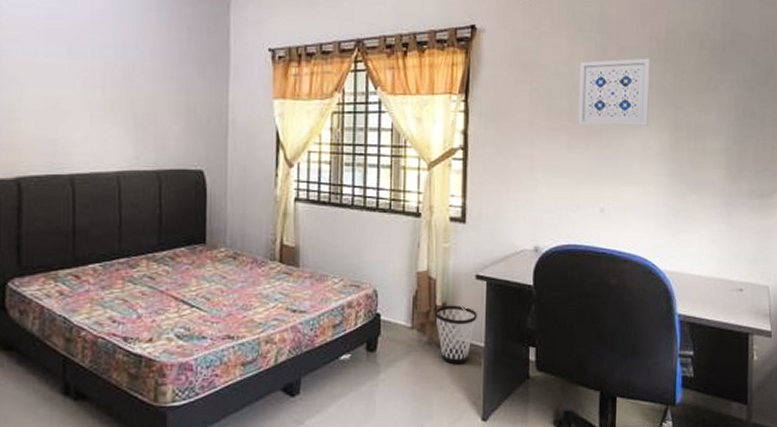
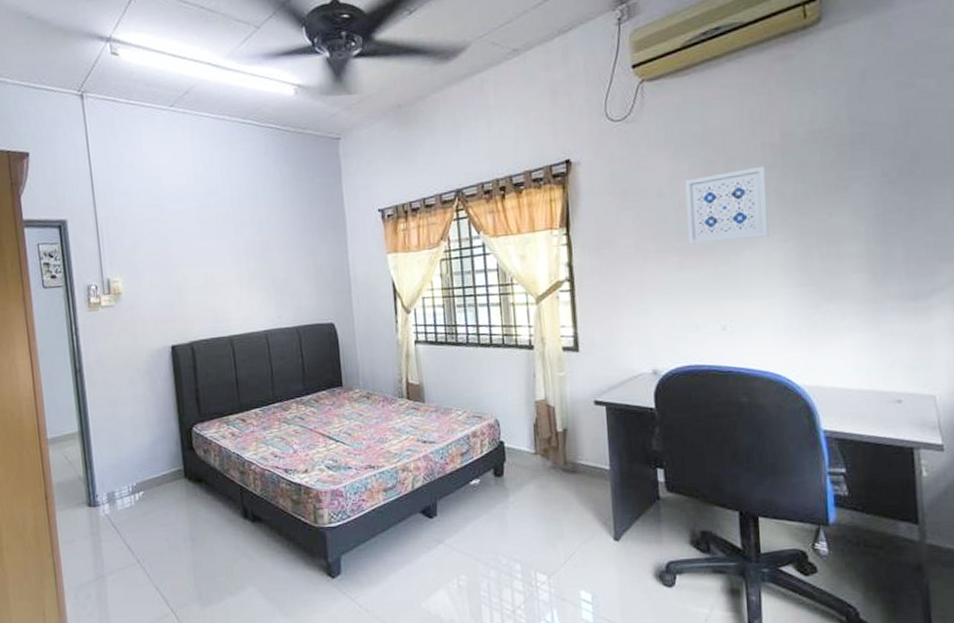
wastebasket: present [435,305,477,365] -> none [557,430,600,487]

